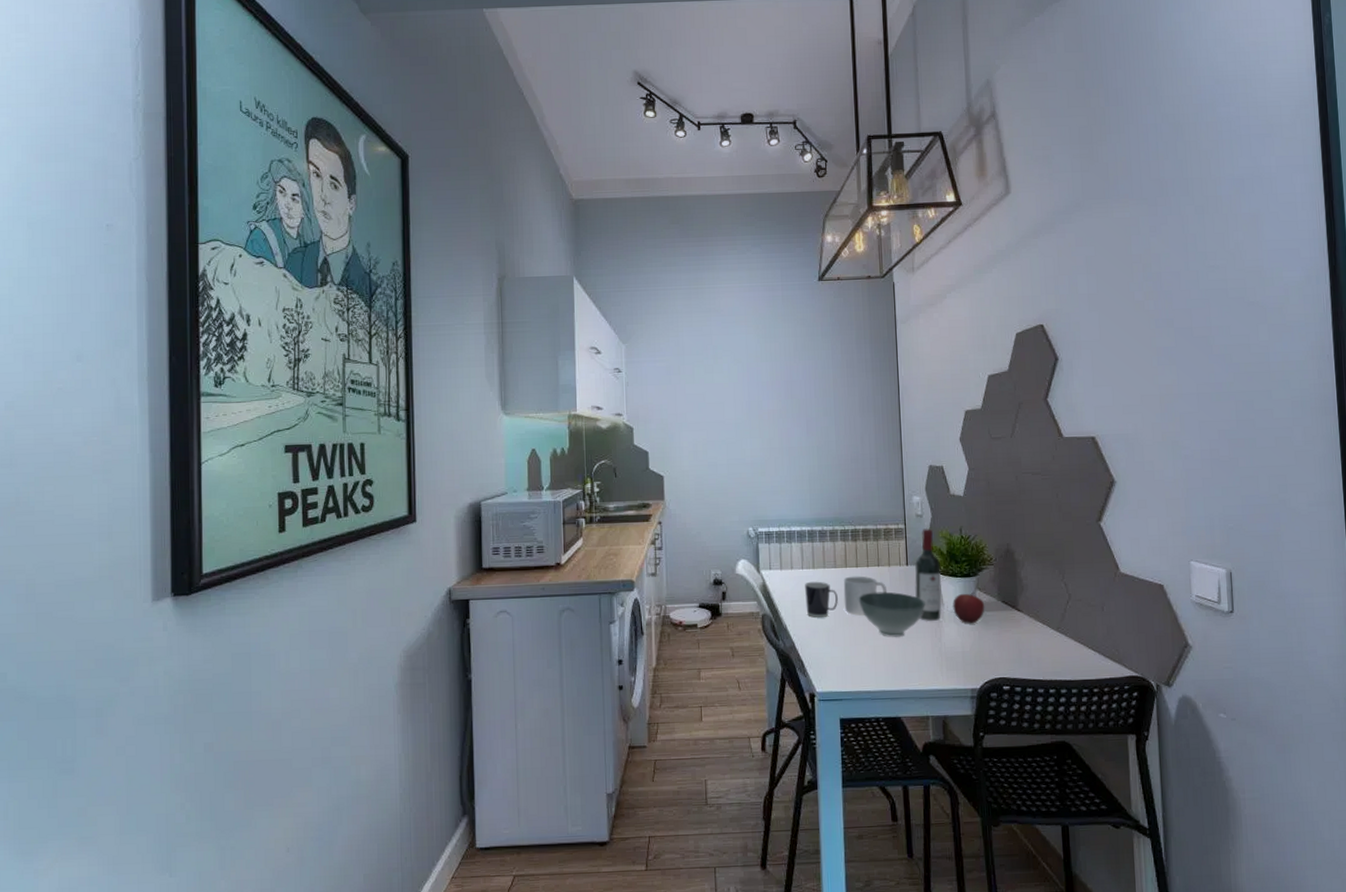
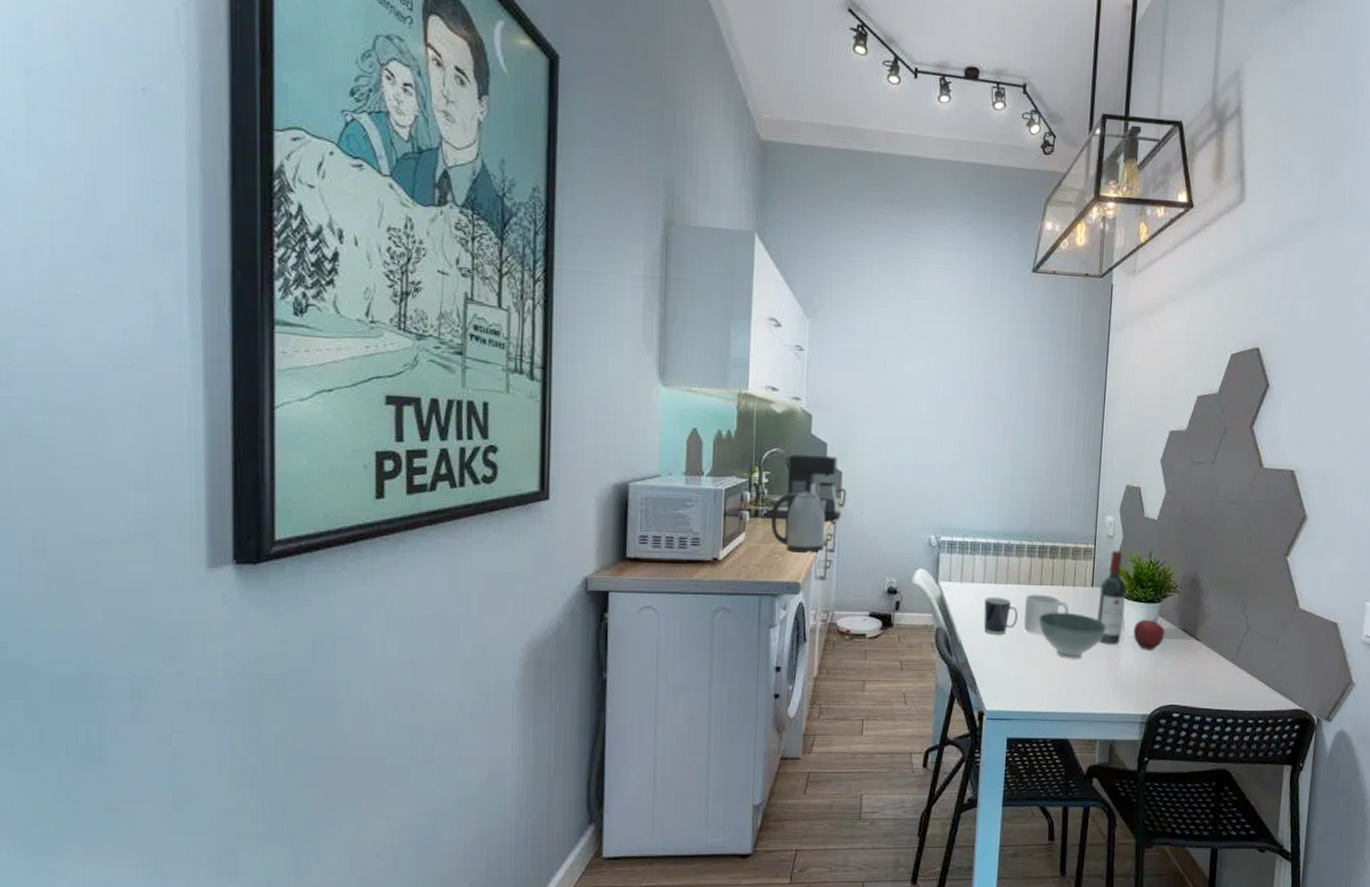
kettle: none [603,496,654,553] -> present [770,491,827,553]
coffee maker: none [615,463,670,523] -> present [787,454,847,522]

